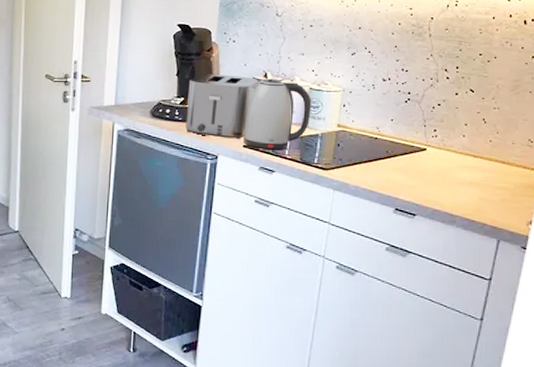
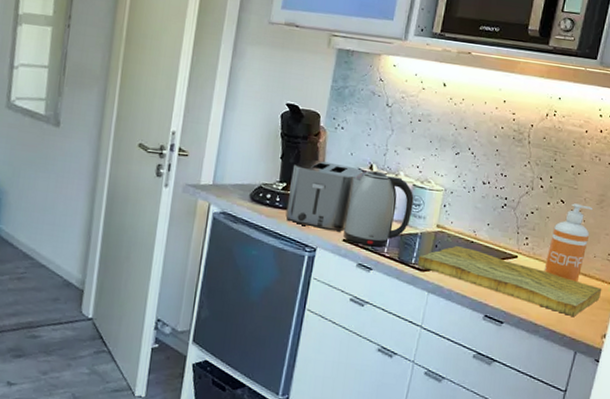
cutting board: none [320,143,524,205] -> present [417,246,602,316]
soap dispenser: none [457,91,507,171] -> present [544,203,593,283]

